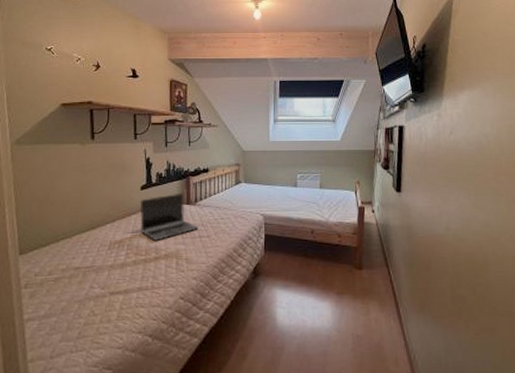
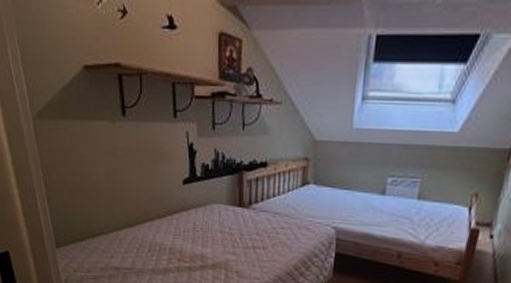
laptop: present [139,193,199,242] -> none [182,191,253,249]

